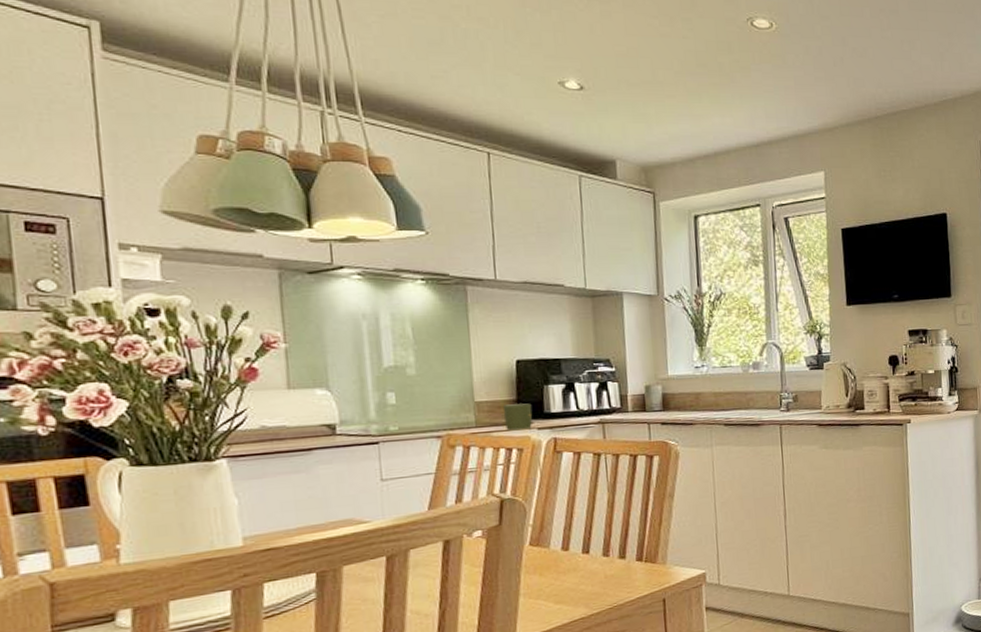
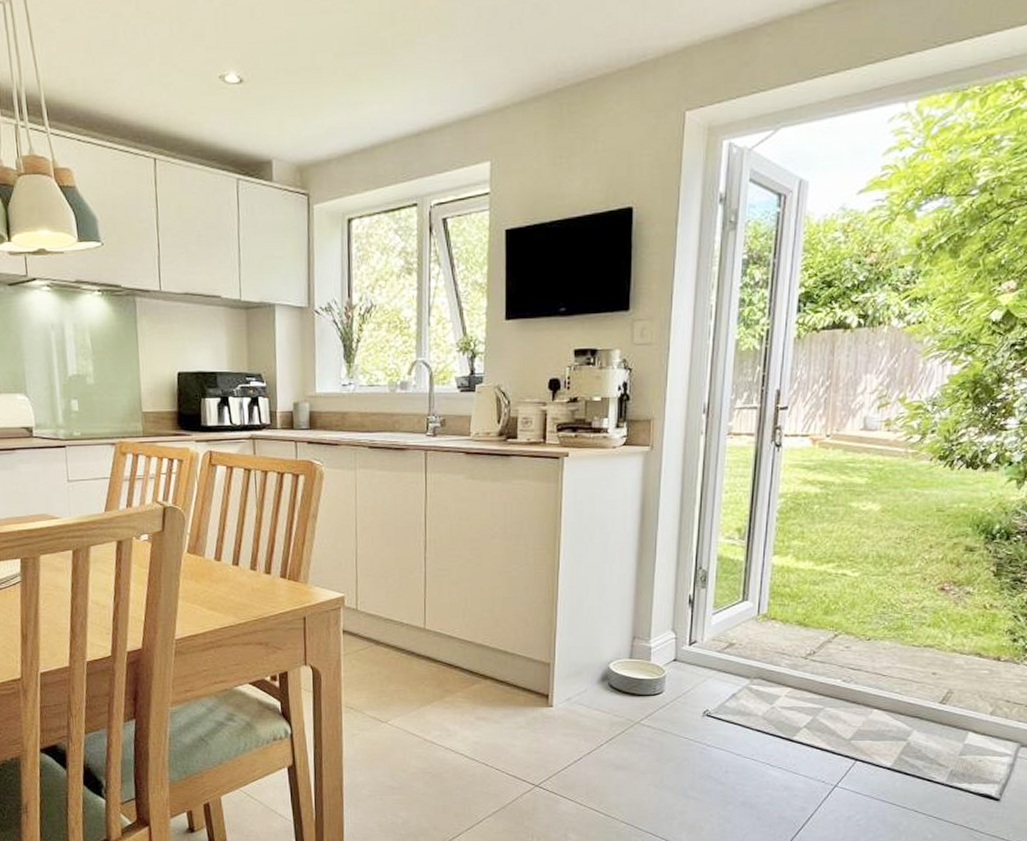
mug: present [502,403,533,431] -> none [165,416,191,442]

